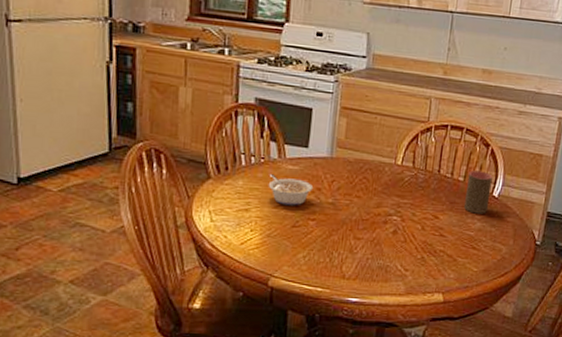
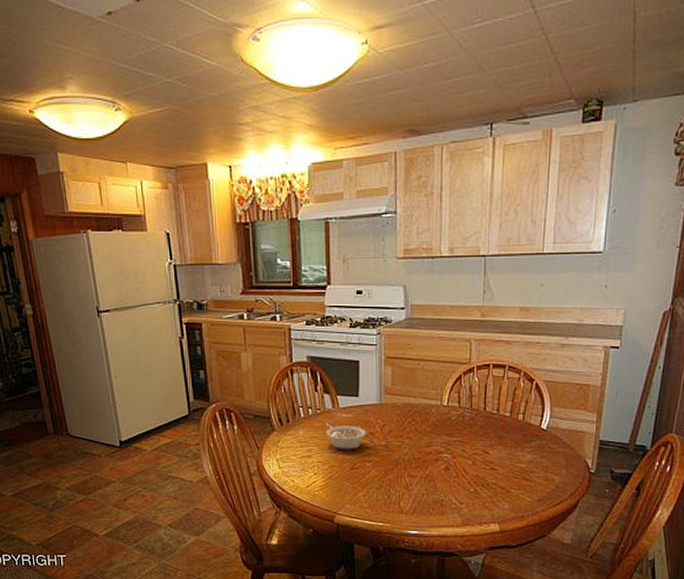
cup: present [464,170,493,214] -> none [513,405,540,447]

